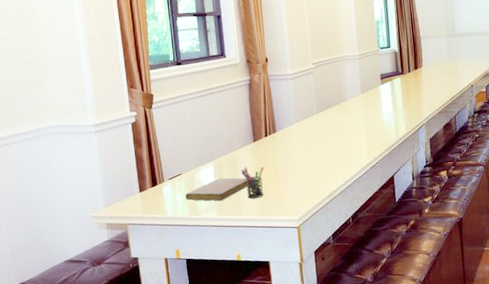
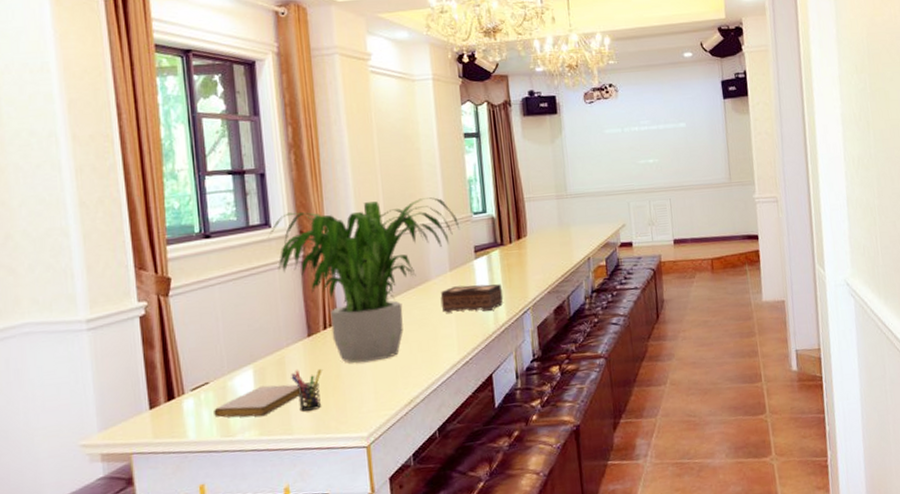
potted plant: none [223,35,370,163] -> present [268,197,460,363]
tissue box: none [354,104,403,127] -> present [440,284,504,313]

